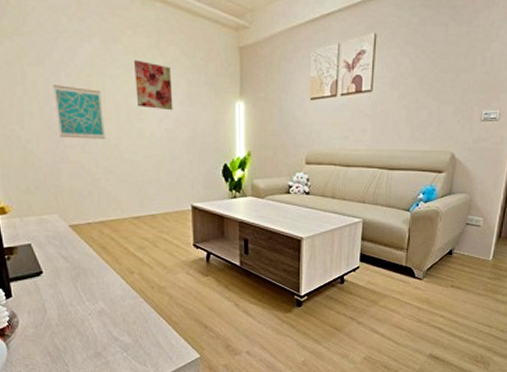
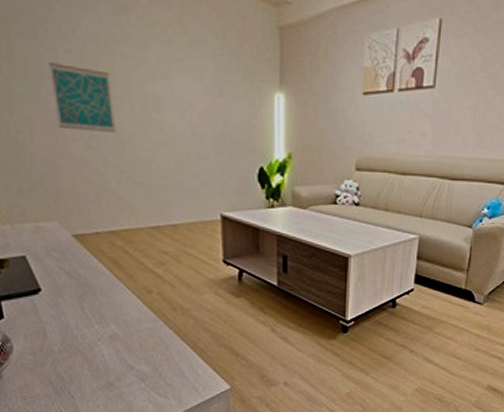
wall art: present [134,59,173,111] -> none [151,36,199,101]

